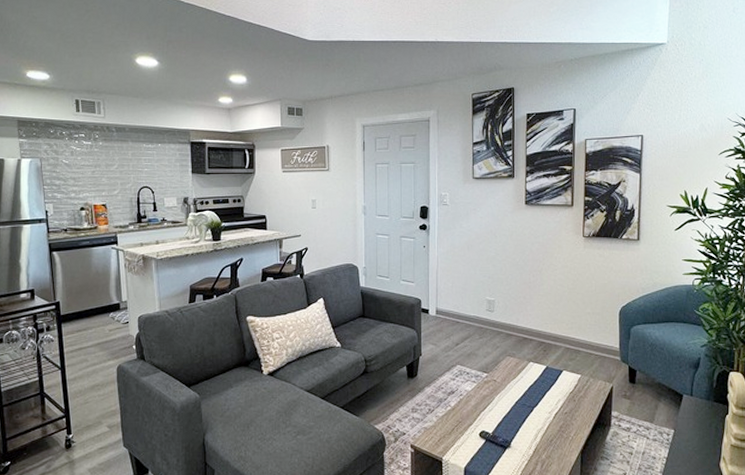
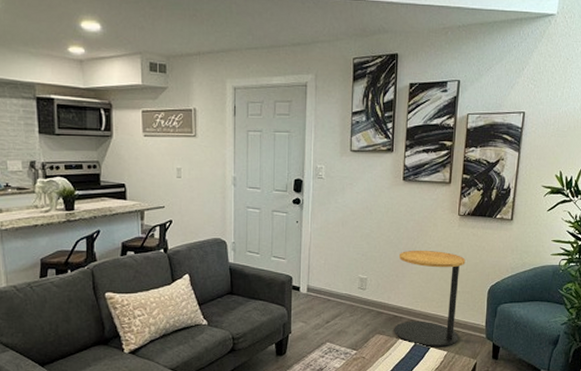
side table: none [524,271,594,369] -> present [394,250,466,346]

